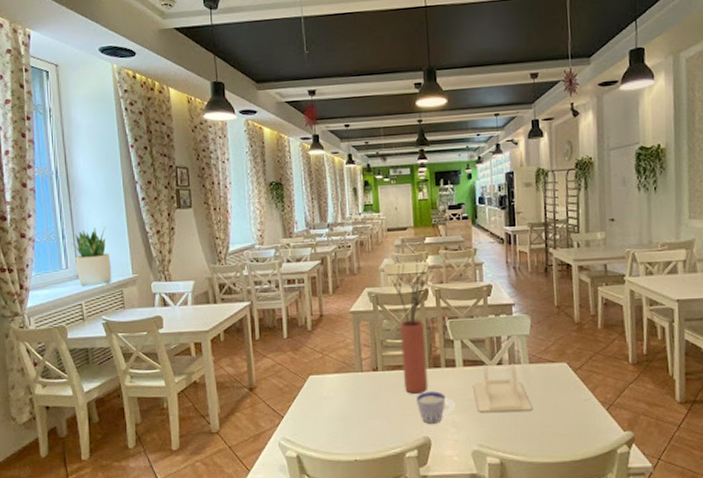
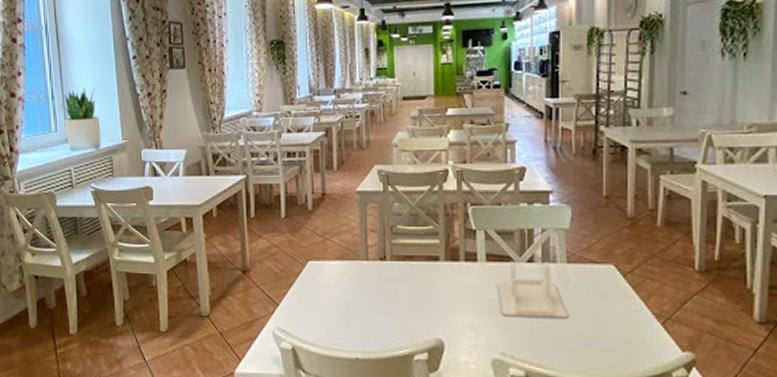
vase: present [392,256,435,394] -> none [406,130,458,289]
cup: present [417,391,455,424] -> none [429,288,474,325]

